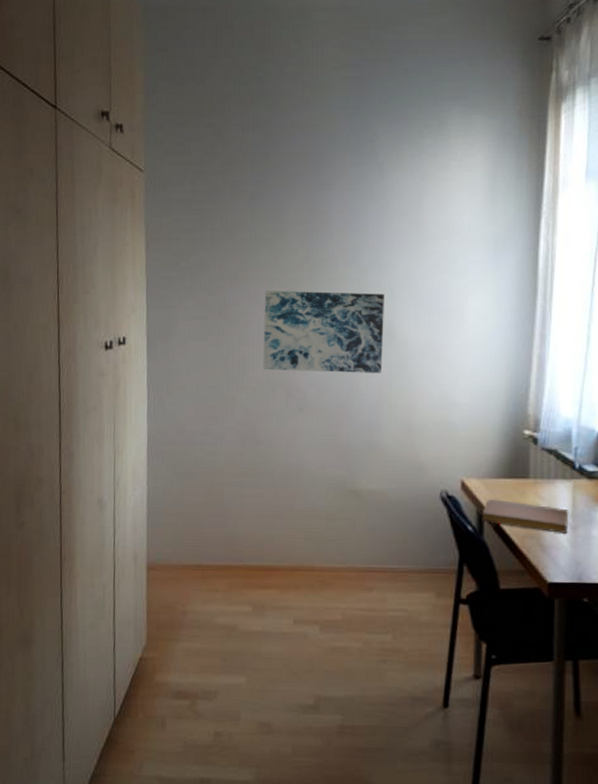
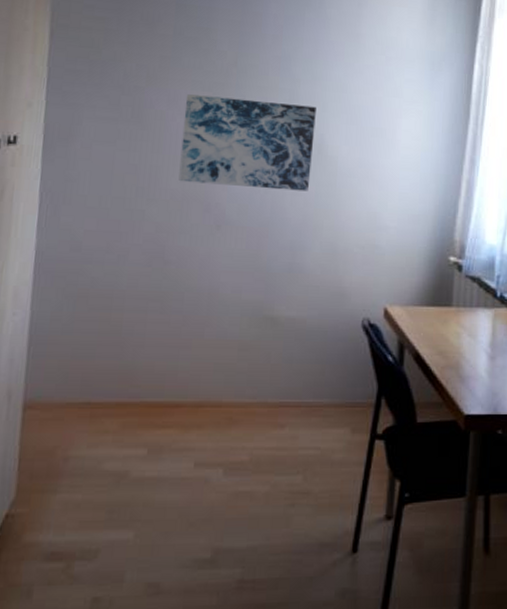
notebook: present [482,499,569,535] -> none [403,327,488,365]

